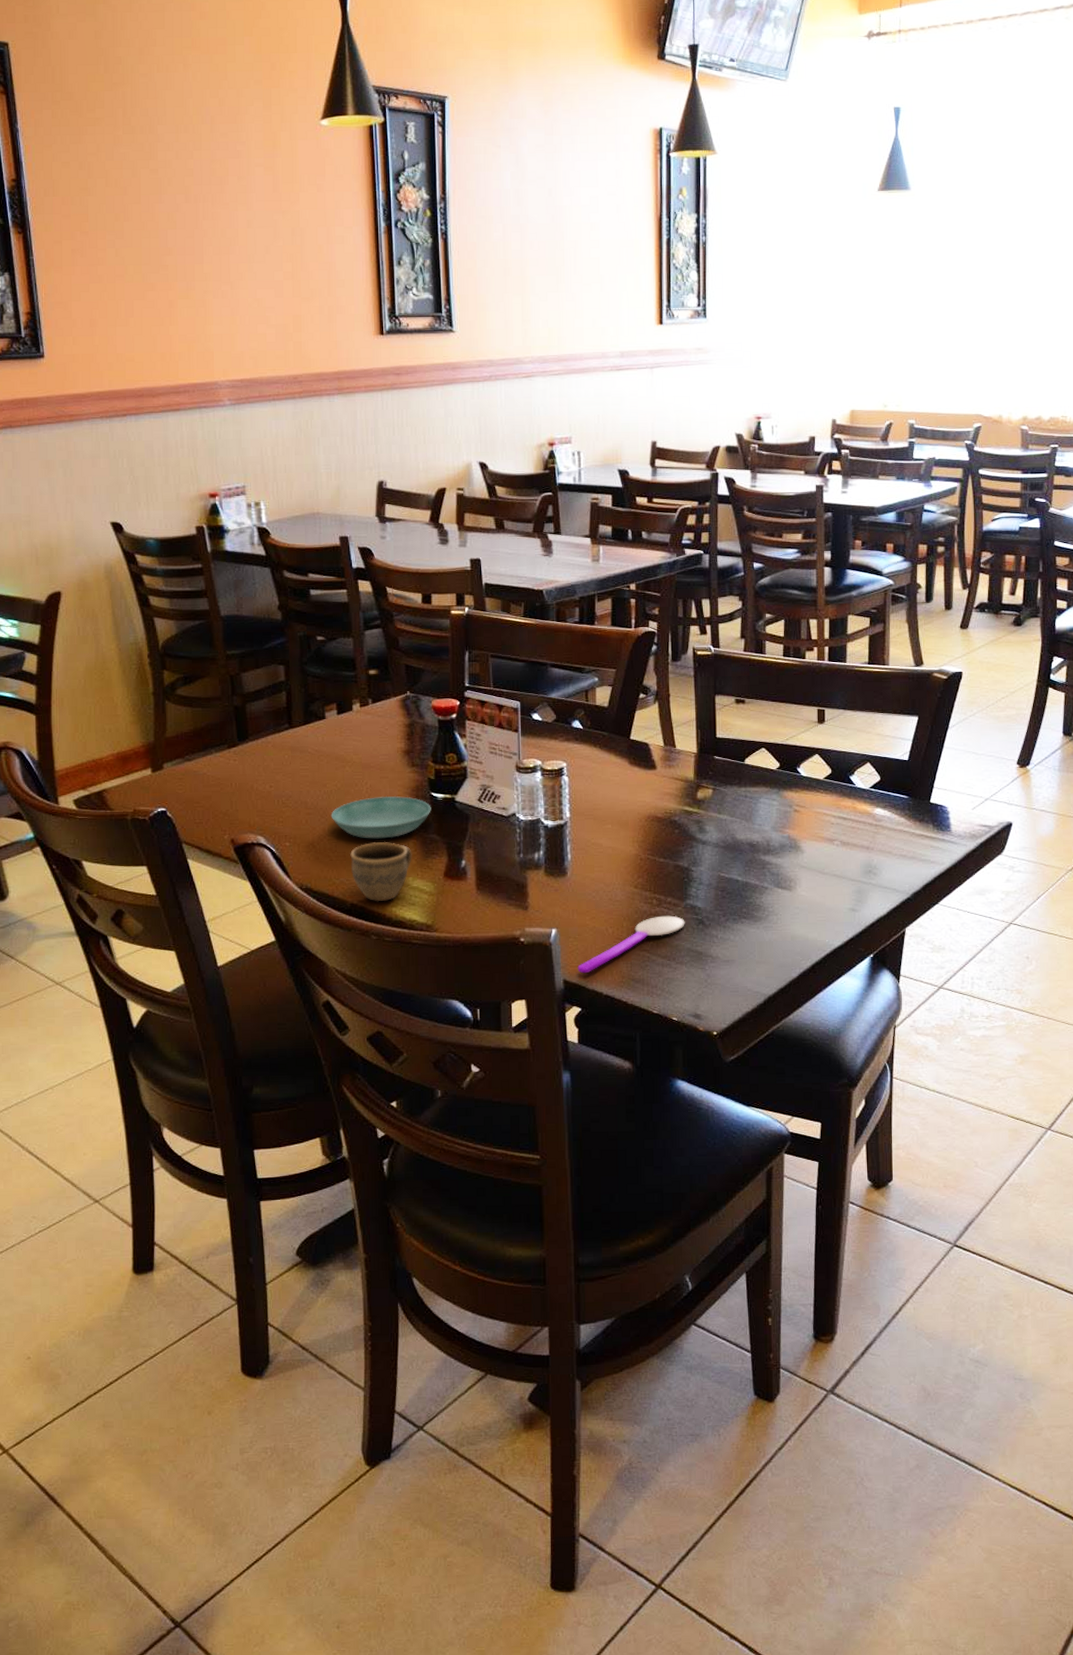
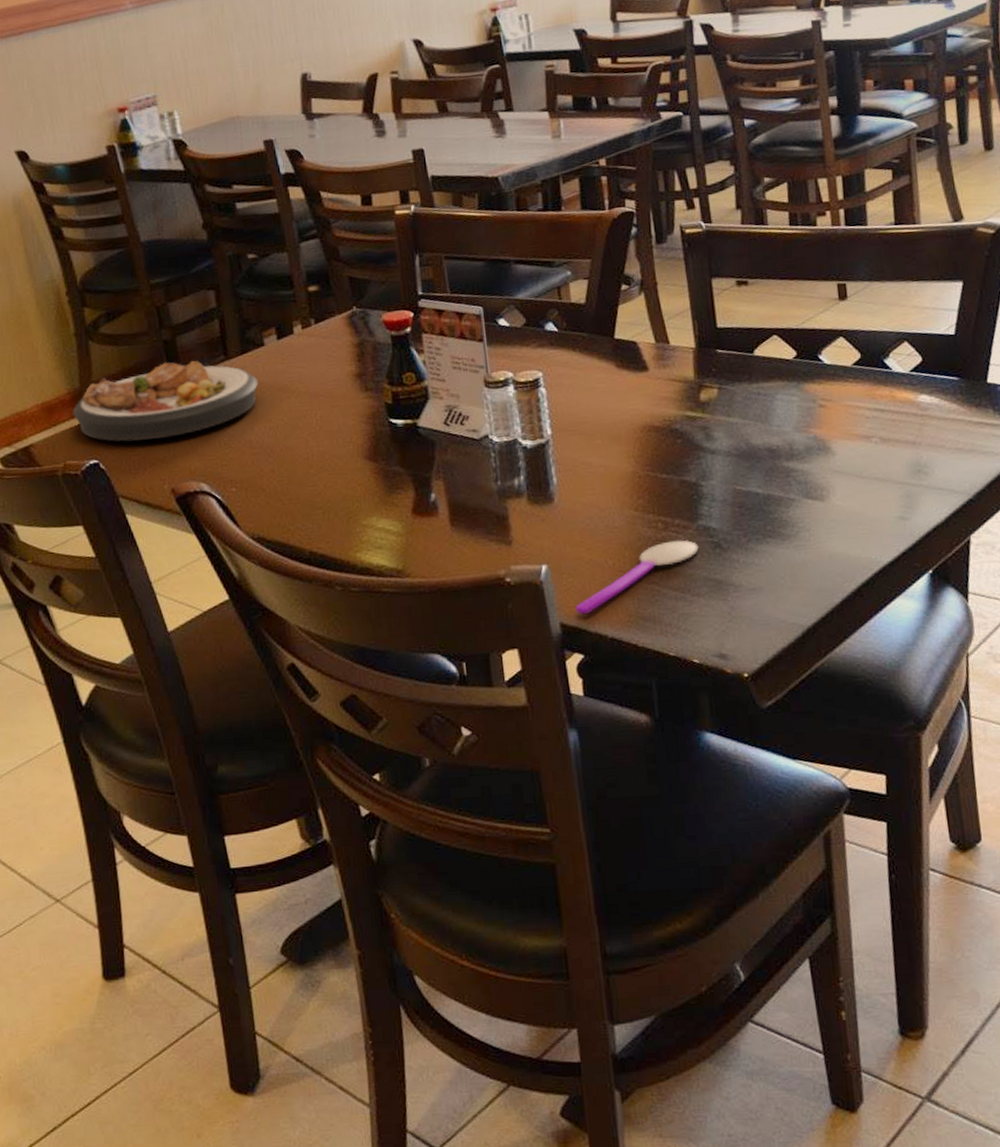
plate: none [146,725,317,794] -> present [73,361,259,442]
saucer: present [331,795,431,839] -> none [279,425,392,477]
cup: present [350,842,412,902] -> none [304,479,375,548]

